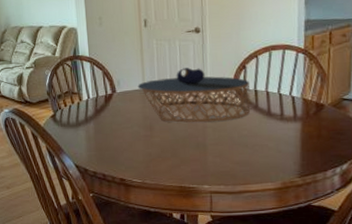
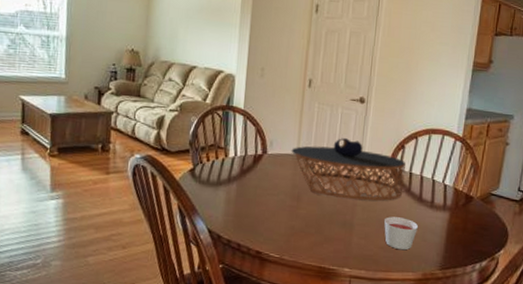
candle: none [236,133,271,163] -> present [384,217,418,251]

